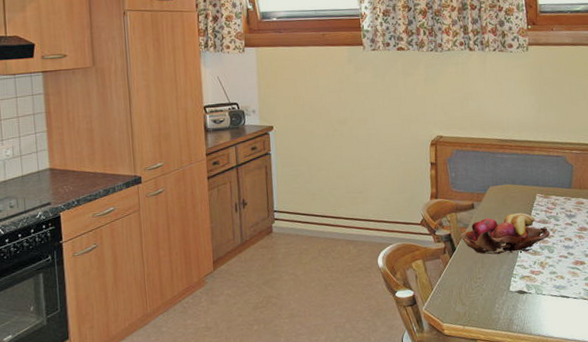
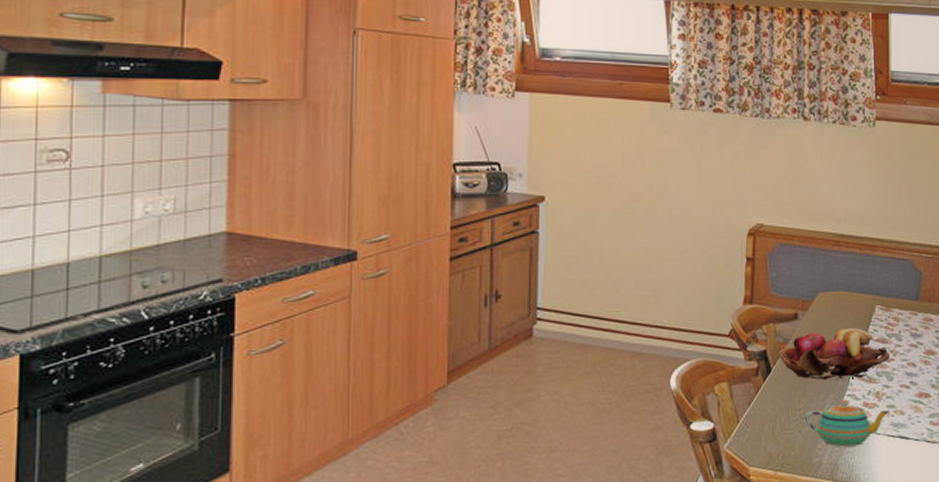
teapot: none [484,269,553,306] -> present [804,399,891,447]

